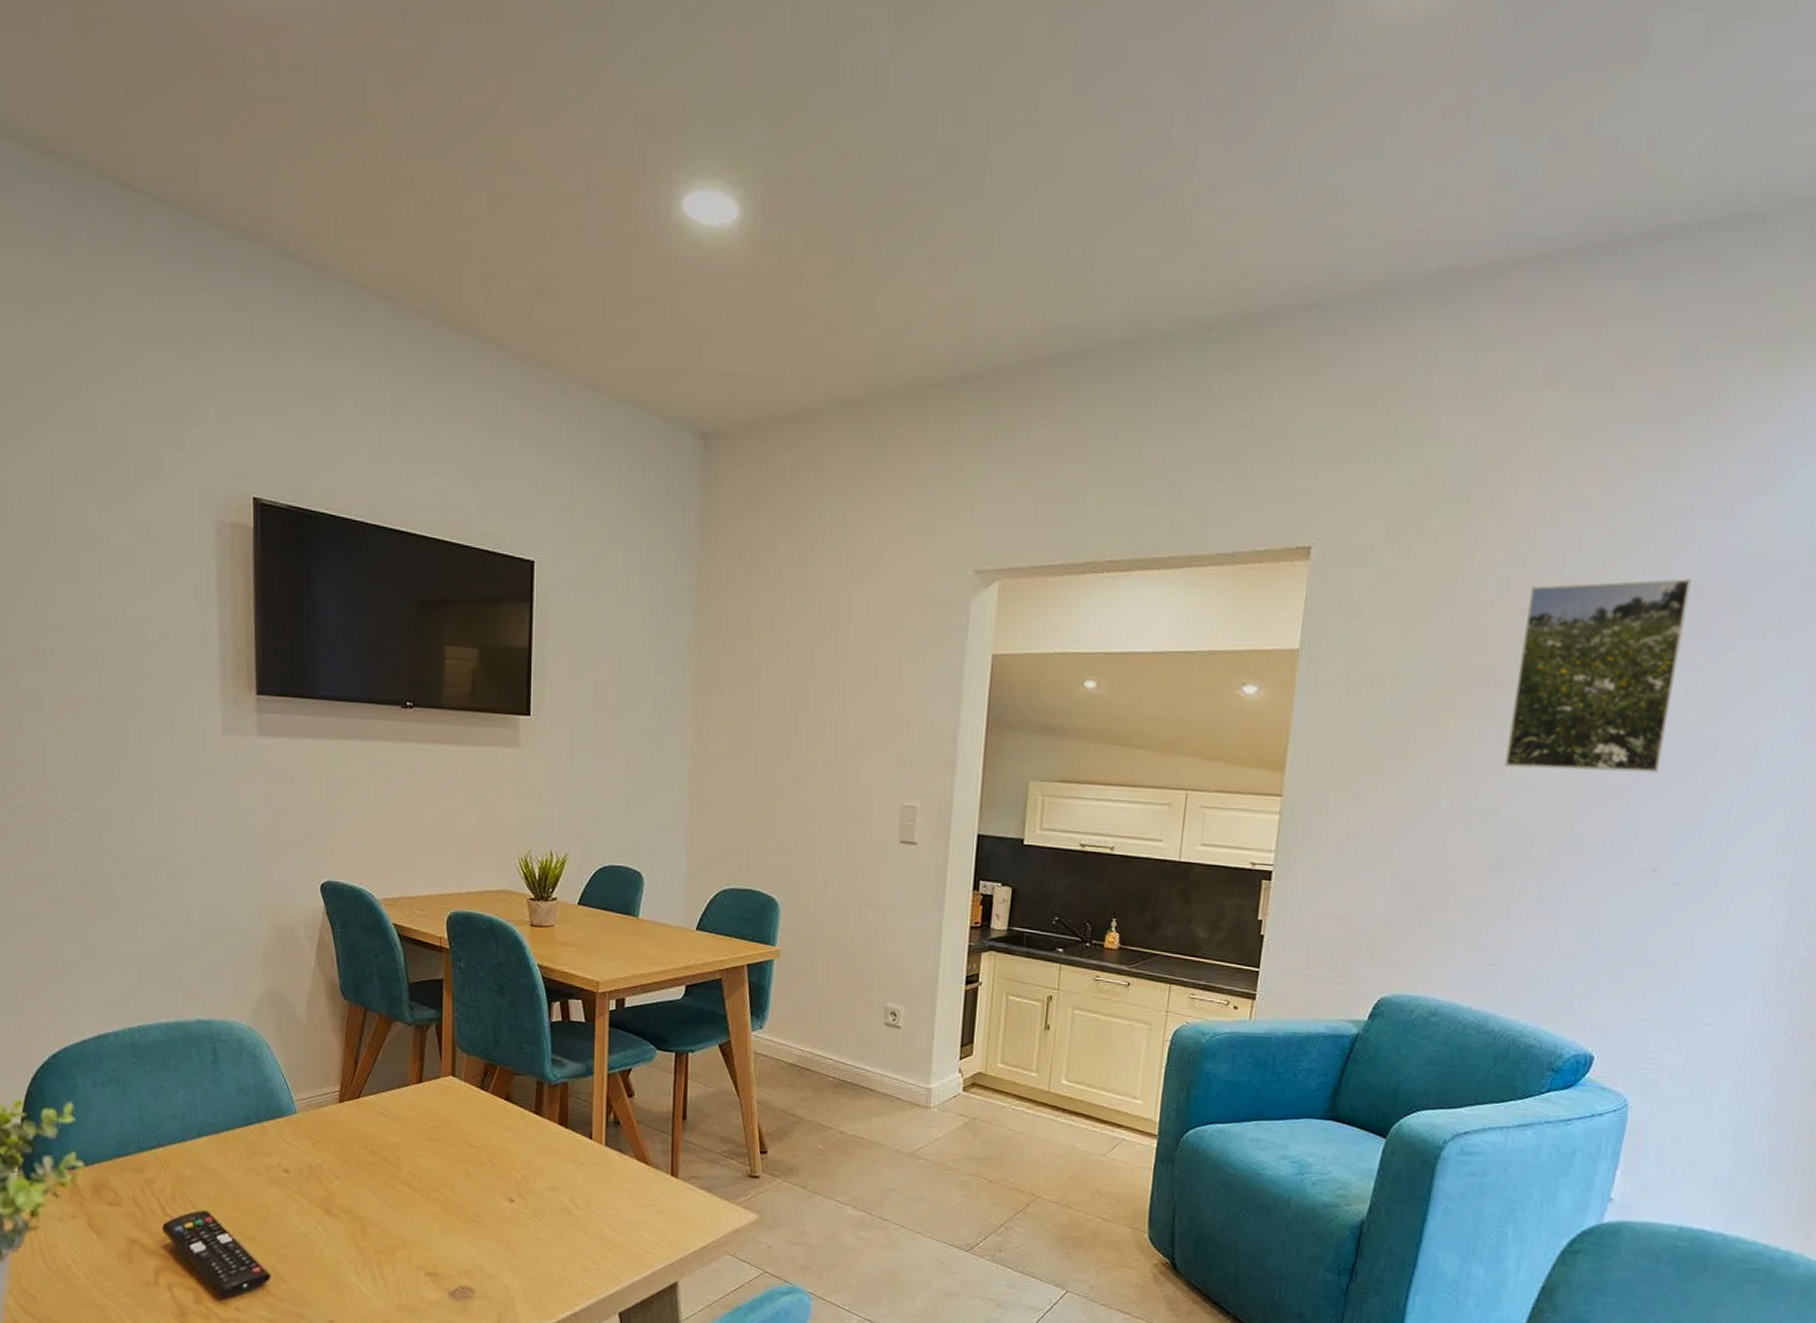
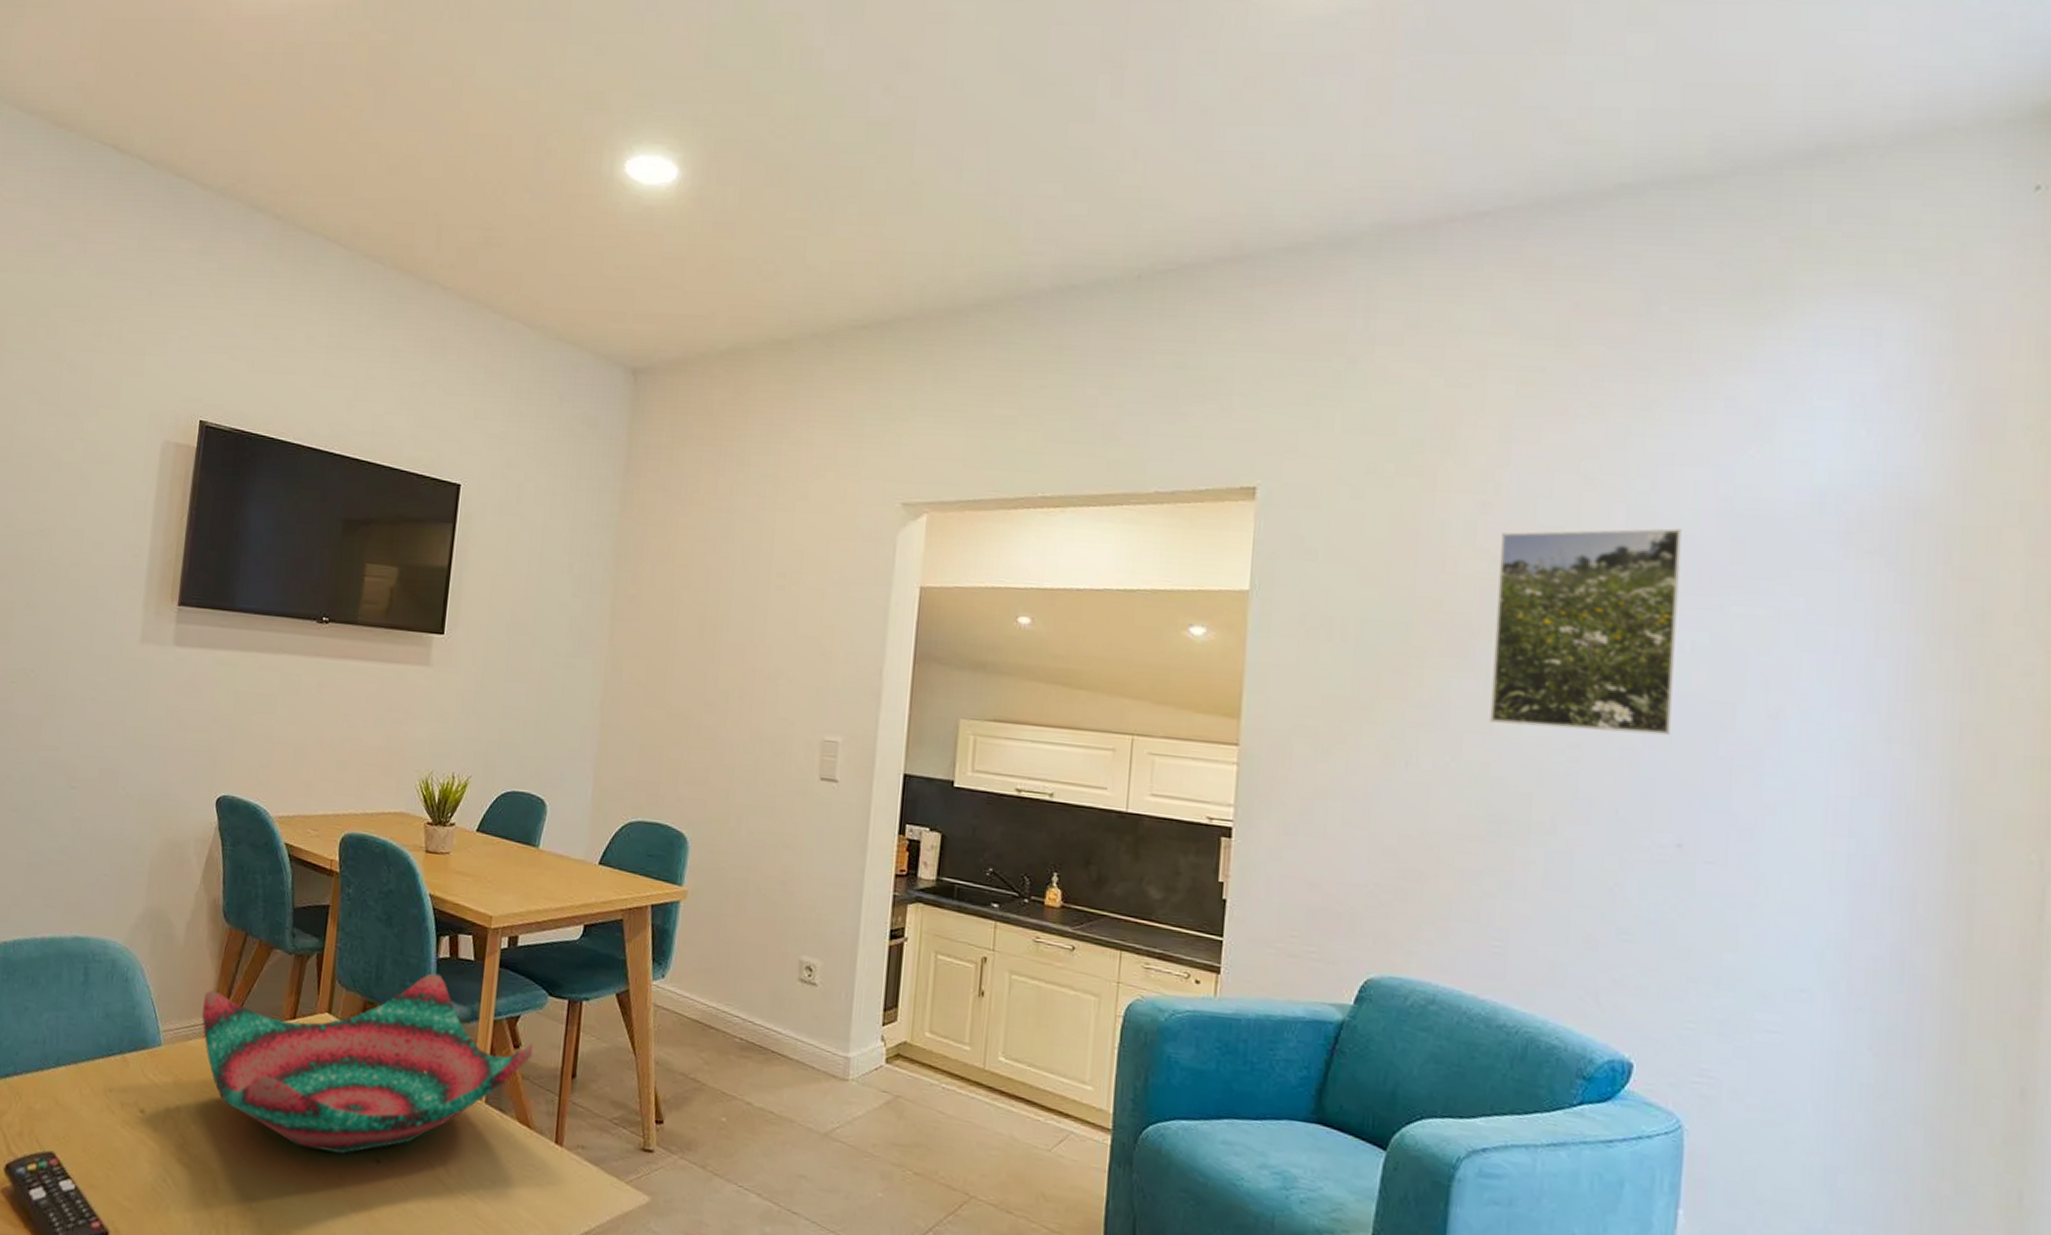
decorative bowl: none [331,1035,645,1197] -> present [201,973,533,1155]

